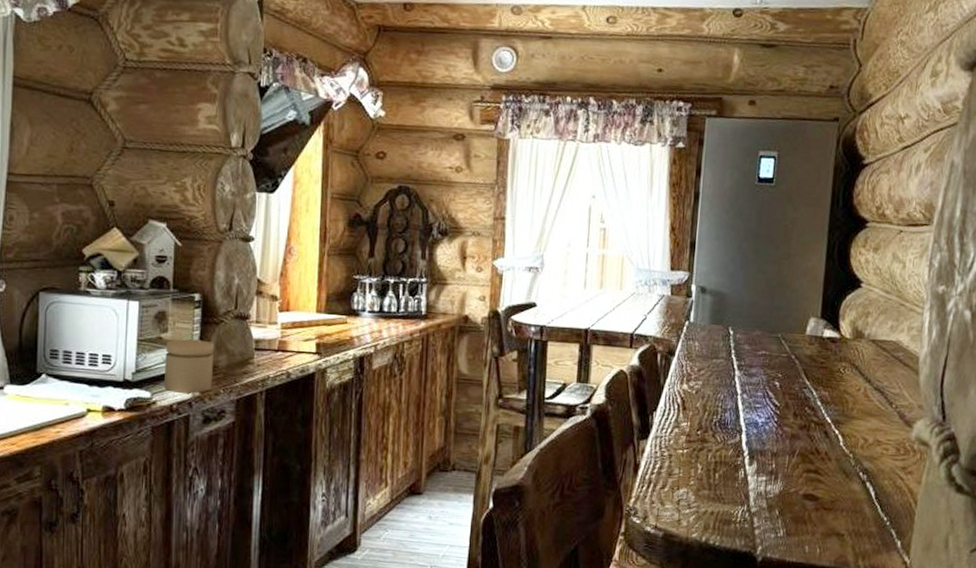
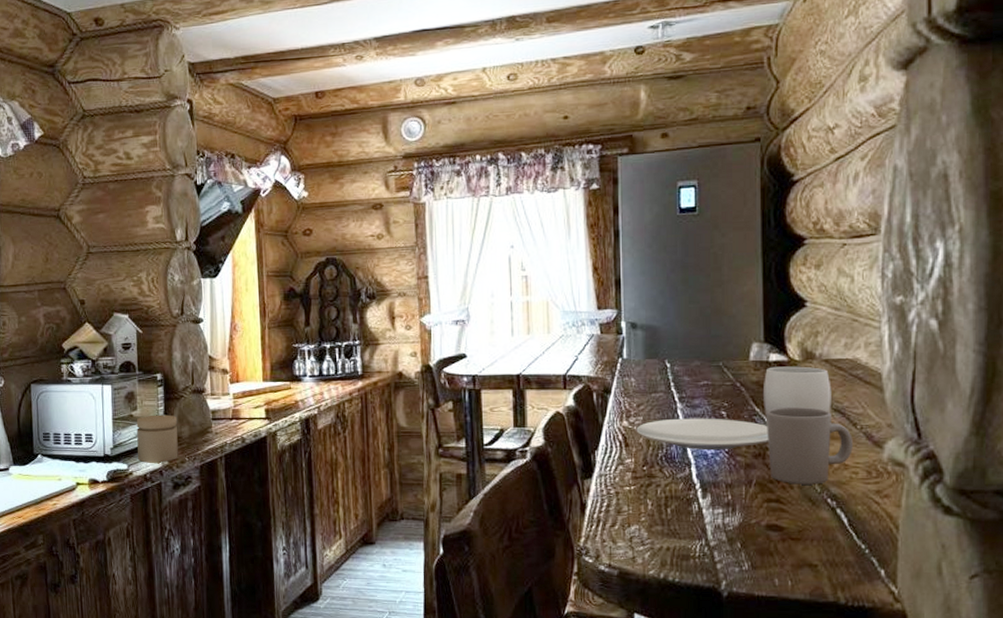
plate: none [694,385,815,420] -> present [636,418,769,451]
mug: none [812,382,888,458] -> present [765,406,853,485]
mug: none [813,342,875,392] -> present [762,366,831,417]

